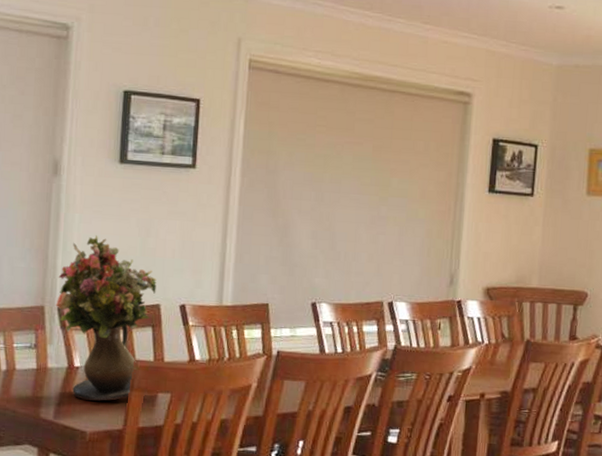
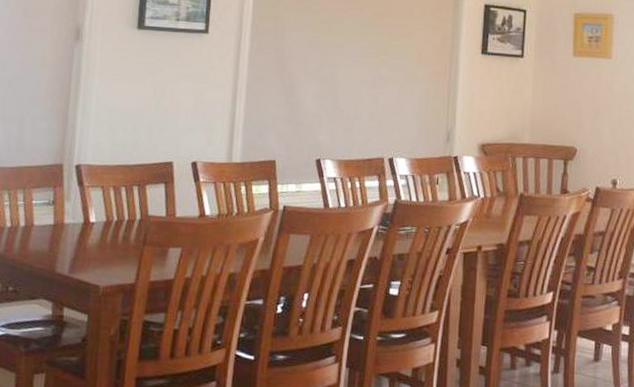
bouquet: present [55,235,157,401] -> none [73,96,170,256]

